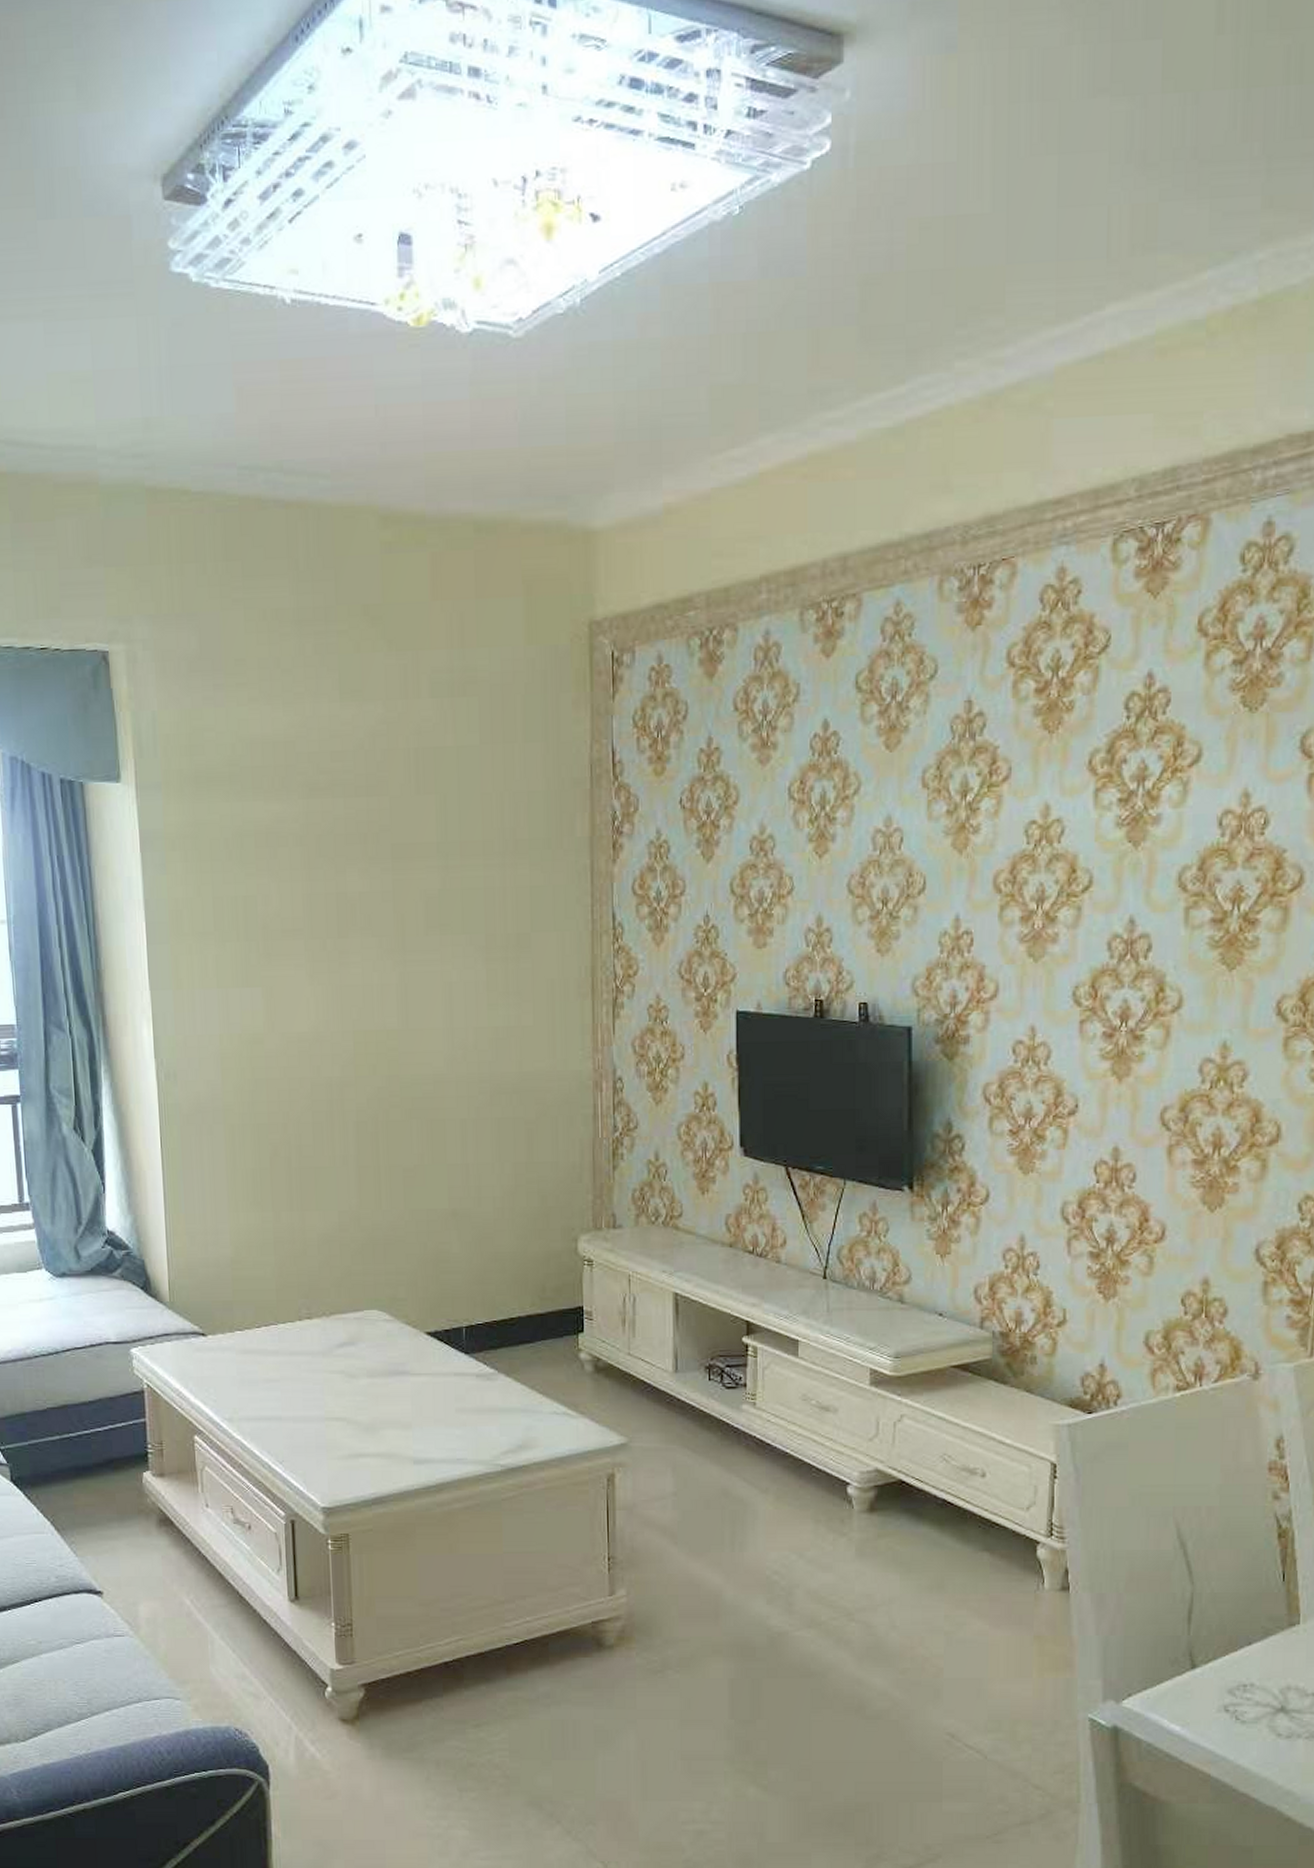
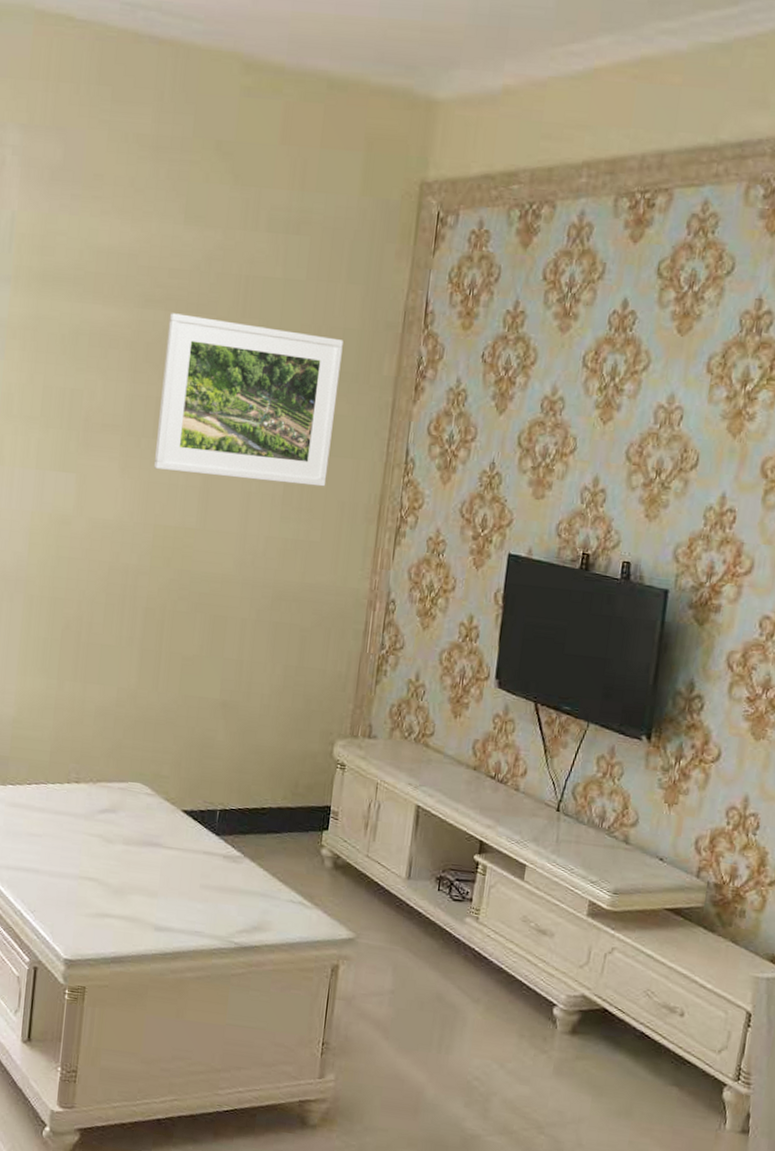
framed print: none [338,799,531,972] -> present [154,313,343,487]

